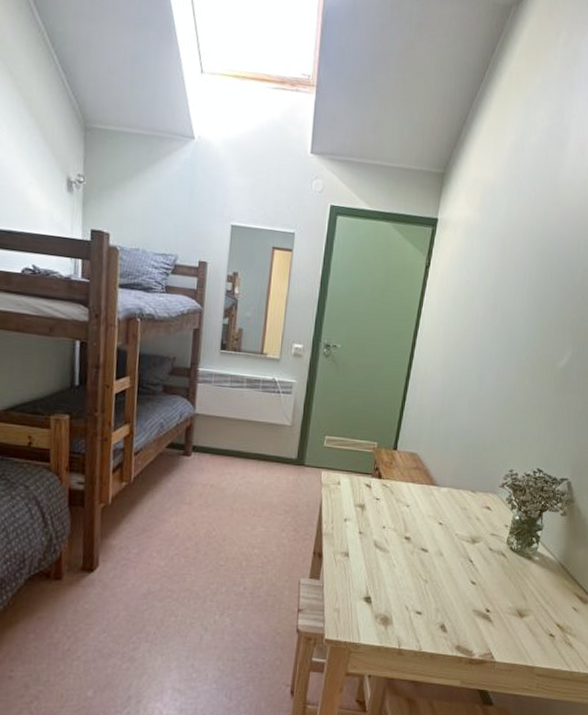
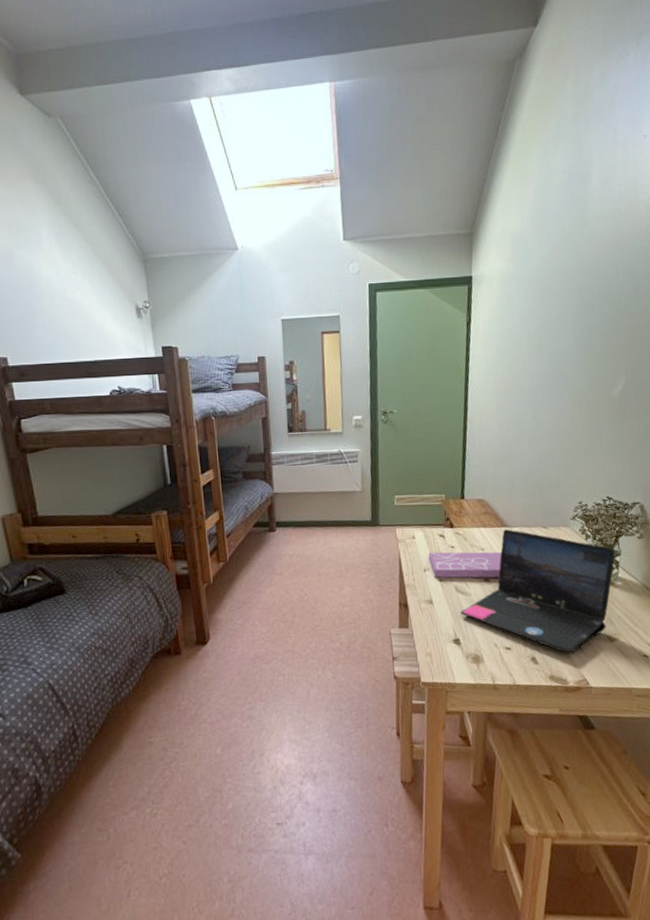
book: none [351,502,426,538] -> present [428,551,502,578]
laptop: none [376,488,538,625] -> present [461,529,615,653]

